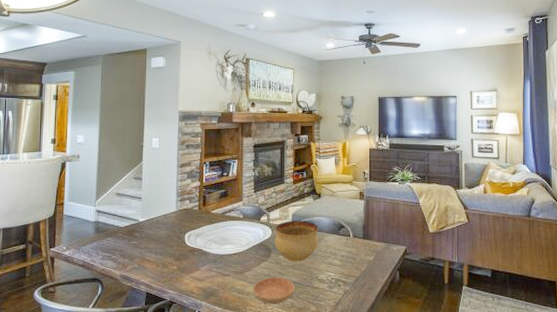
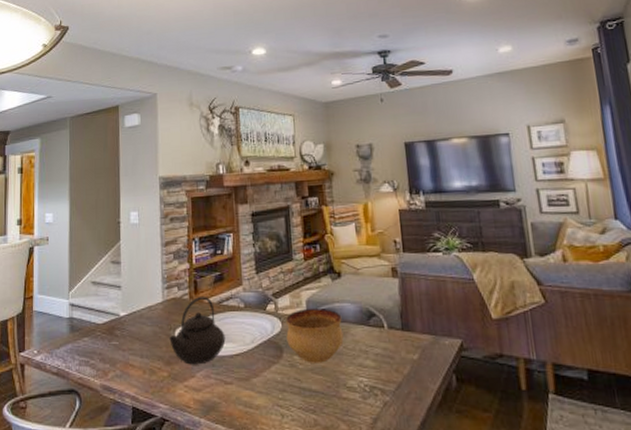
teapot: none [180,208,226,261] -> present [169,295,226,365]
saucer: present [253,277,295,304] -> none [263,384,318,422]

